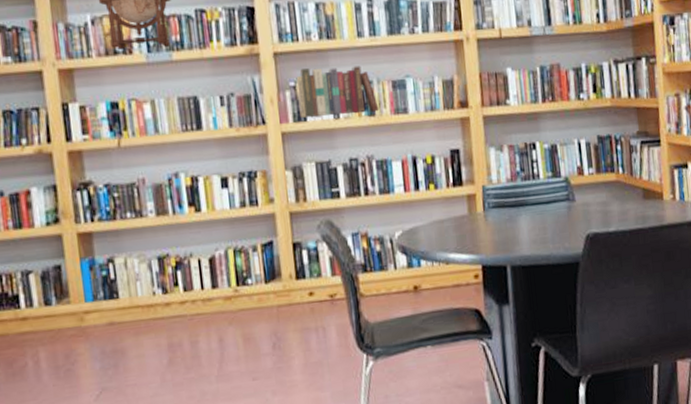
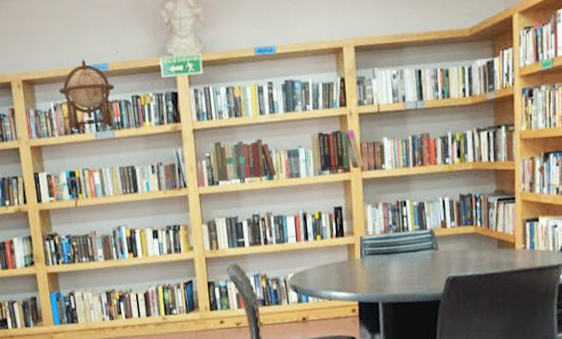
books: none [420,57,485,108] -> present [311,129,364,173]

